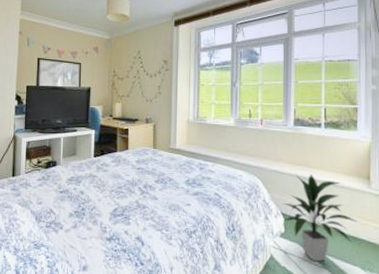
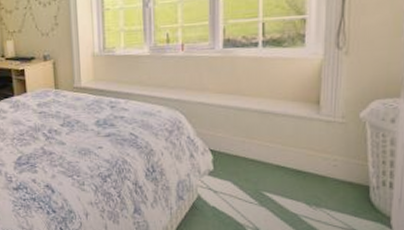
indoor plant: present [283,174,358,261] -> none [211,104,303,198]

